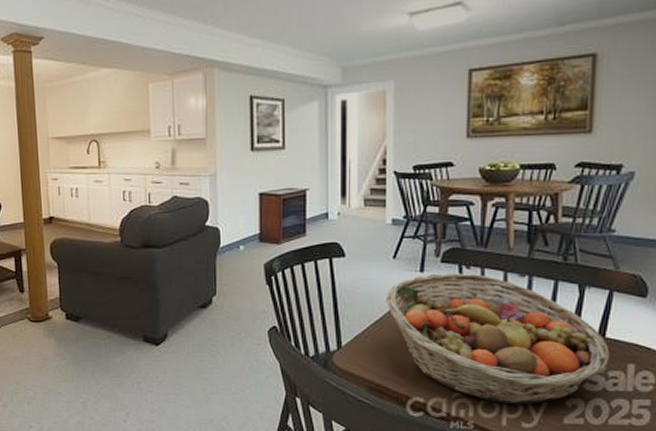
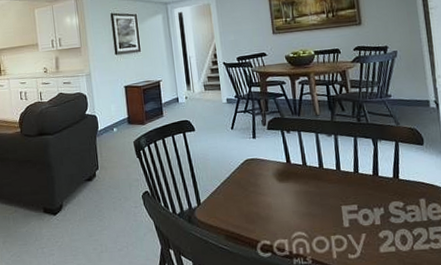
fruit basket: present [386,273,611,405] -> none [230,136,406,240]

